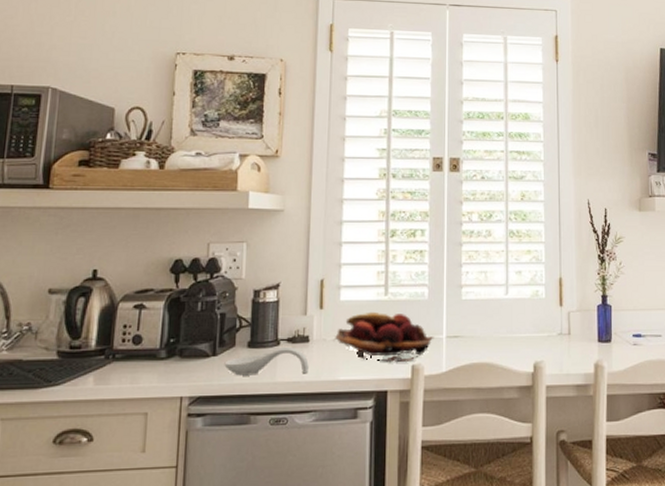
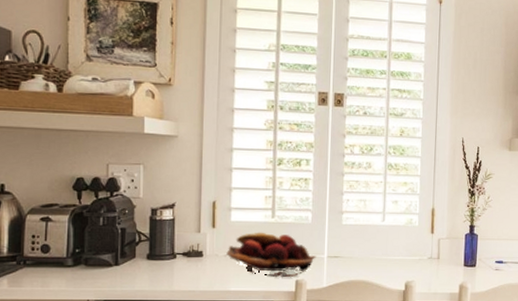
spoon rest: present [224,347,309,376] -> none [126,261,203,284]

